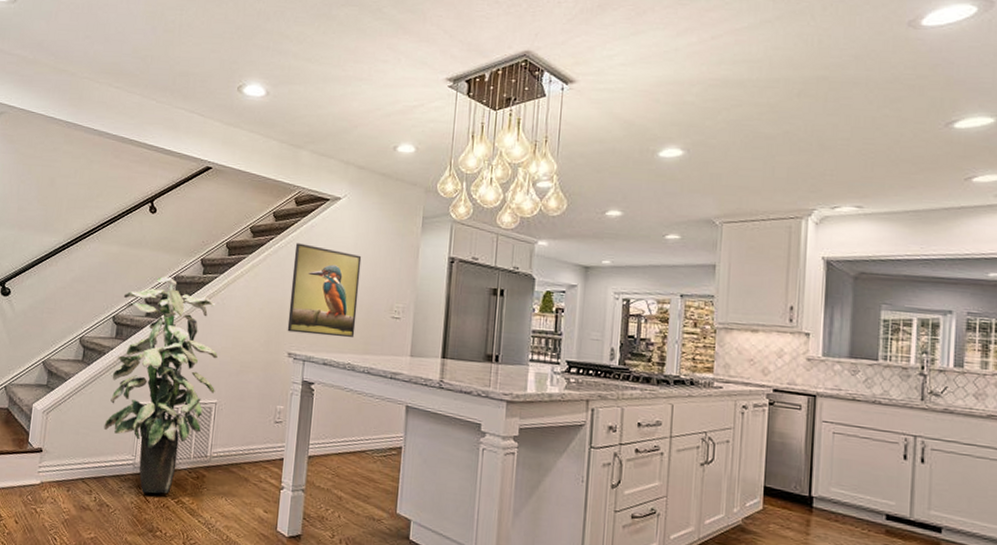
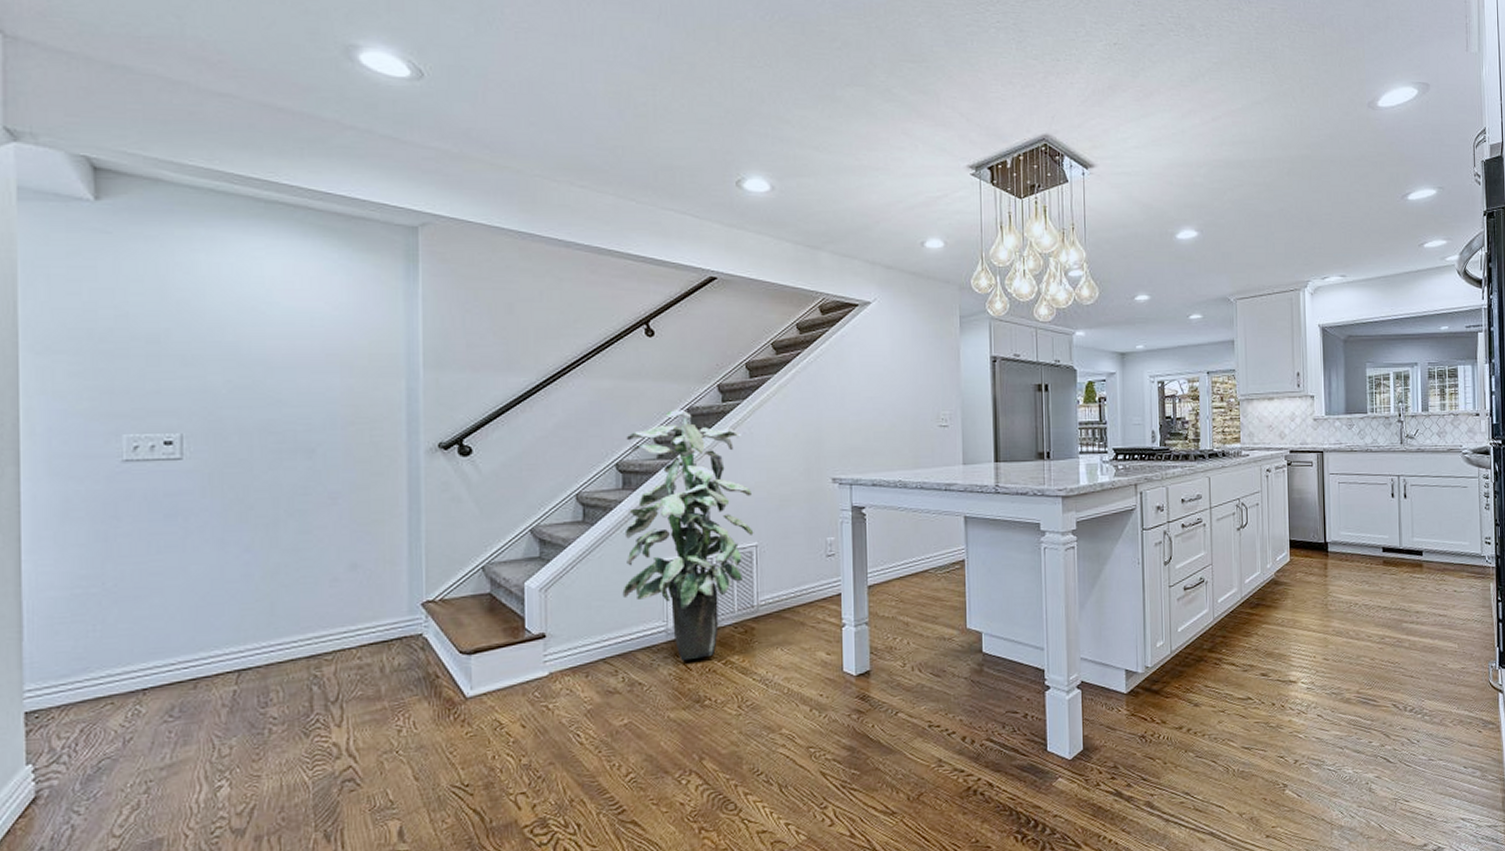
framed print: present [287,243,362,338] -> none [826,356,903,456]

